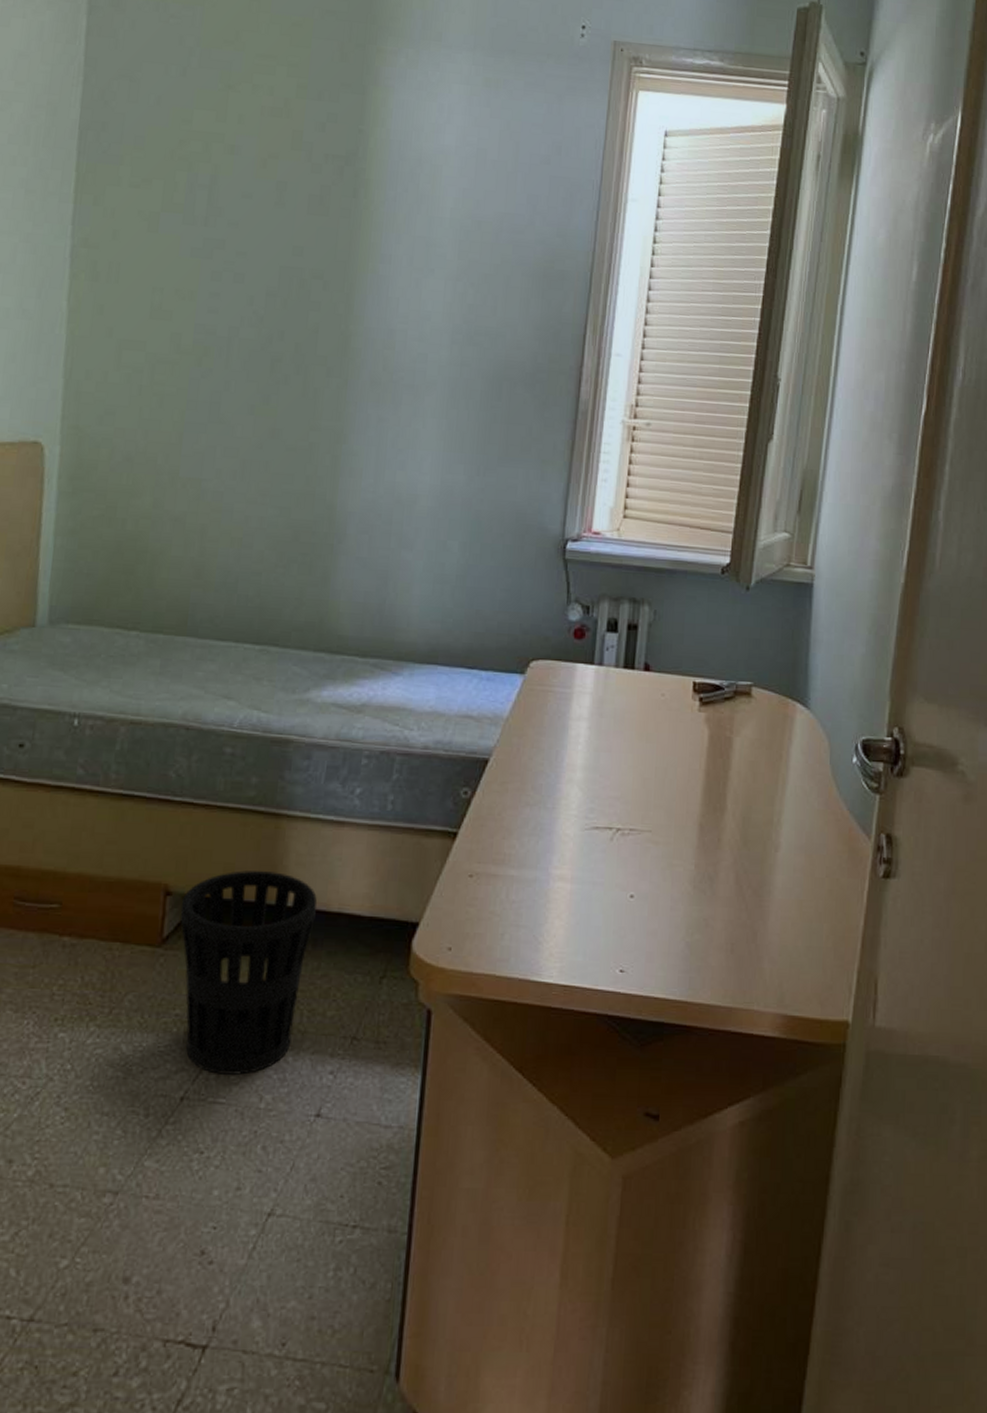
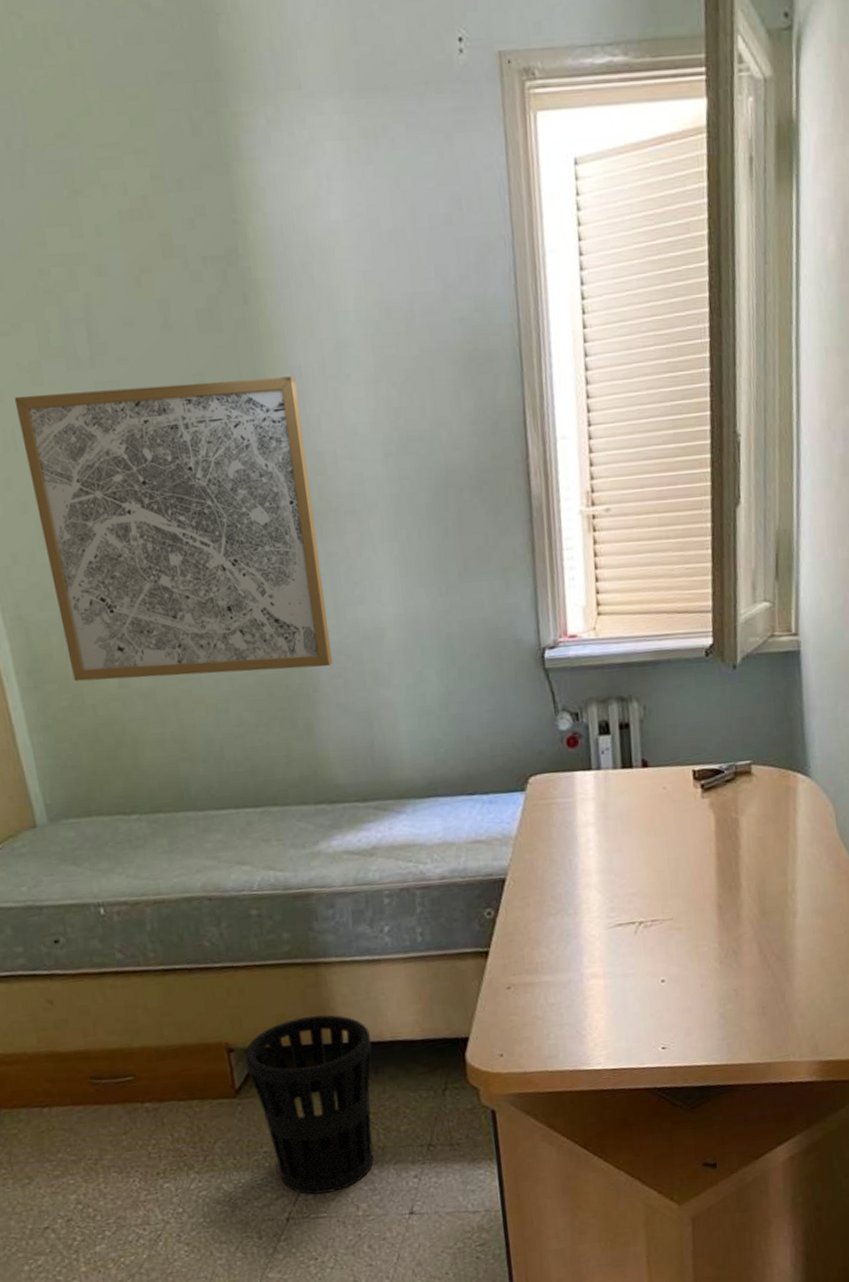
wall art: none [111,238,384,522] -> present [14,377,333,682]

